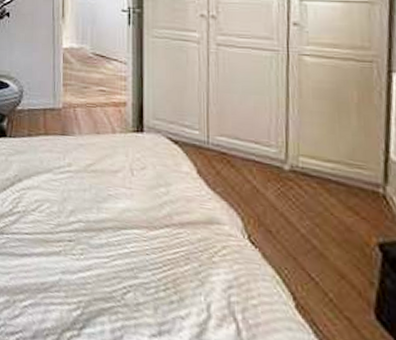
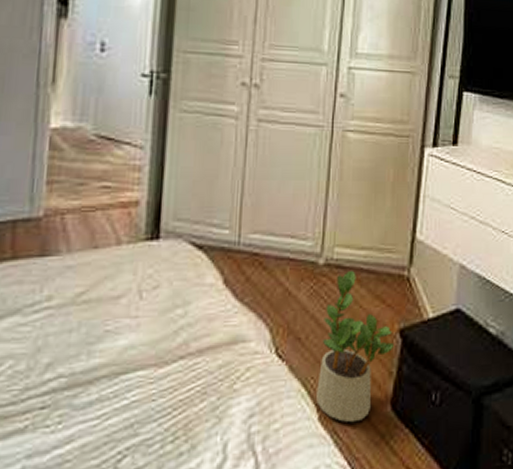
potted plant: none [291,179,373,320] -> present [316,270,393,423]

